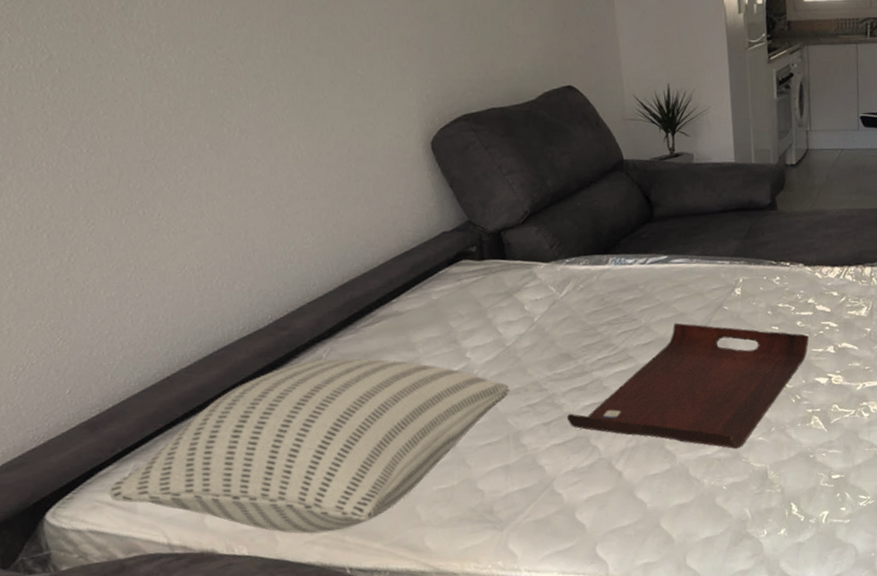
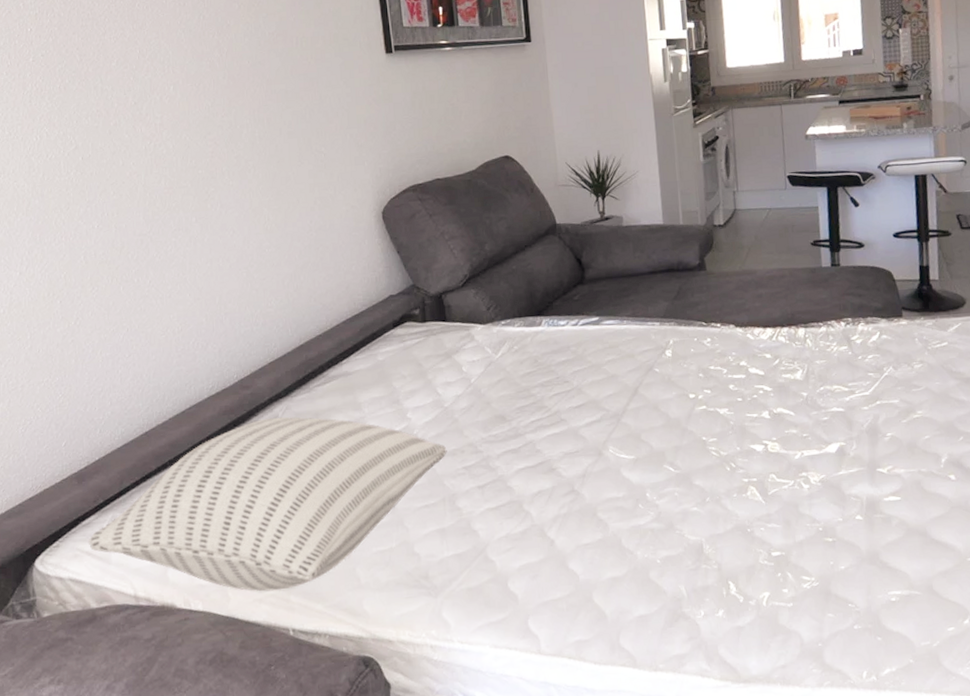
serving tray: present [566,323,809,449] -> none [500,385,743,520]

